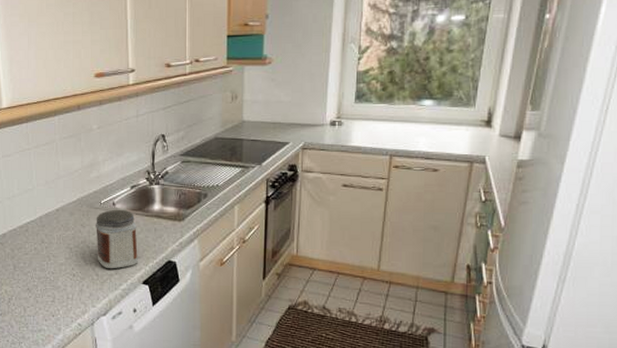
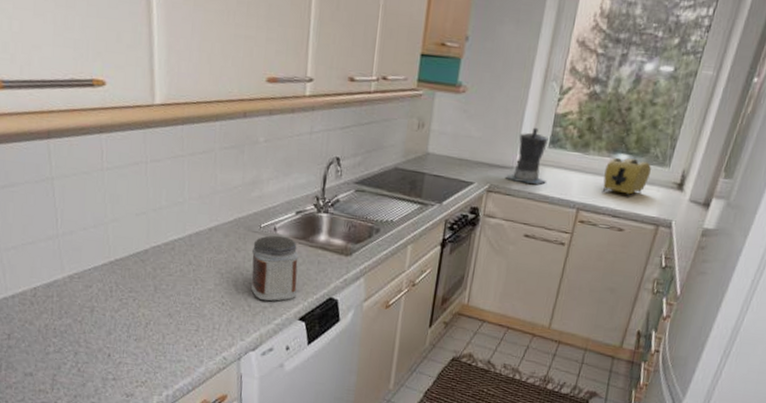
coffee maker: none [318,86,357,138] -> present [506,127,549,185]
toaster: none [412,103,458,140] -> present [602,157,652,198]

